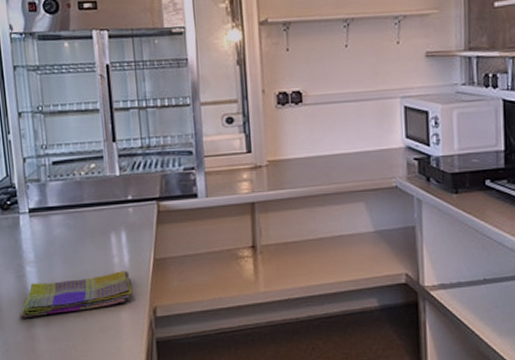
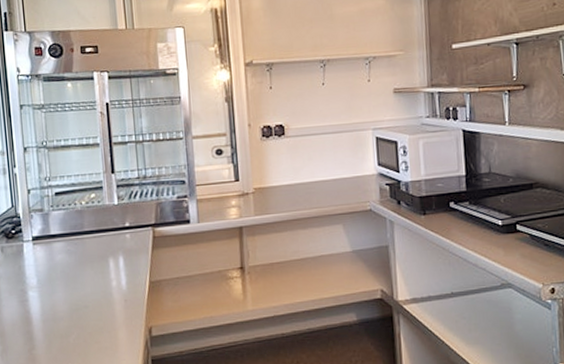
dish towel: present [19,271,133,319] -> none [22,293,129,342]

